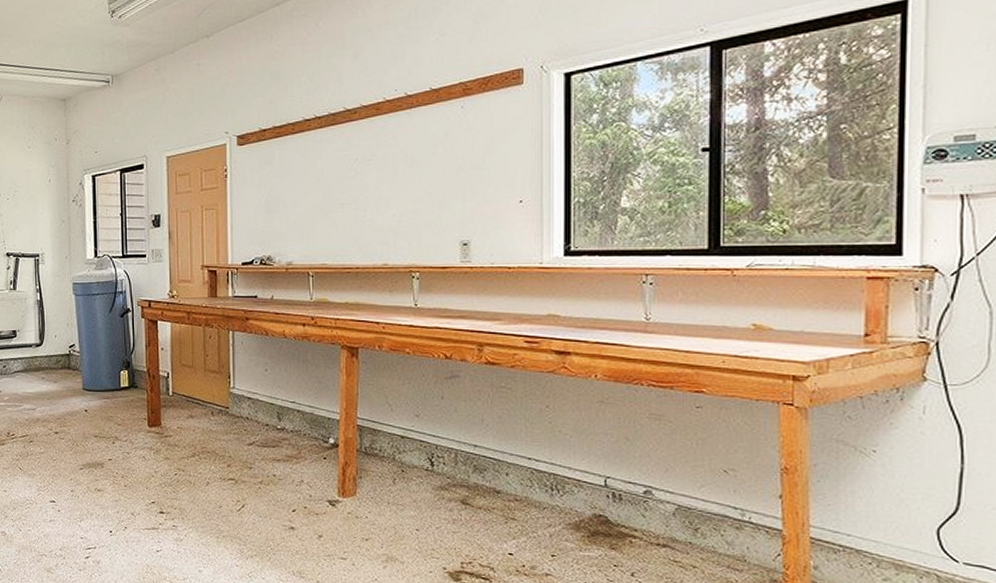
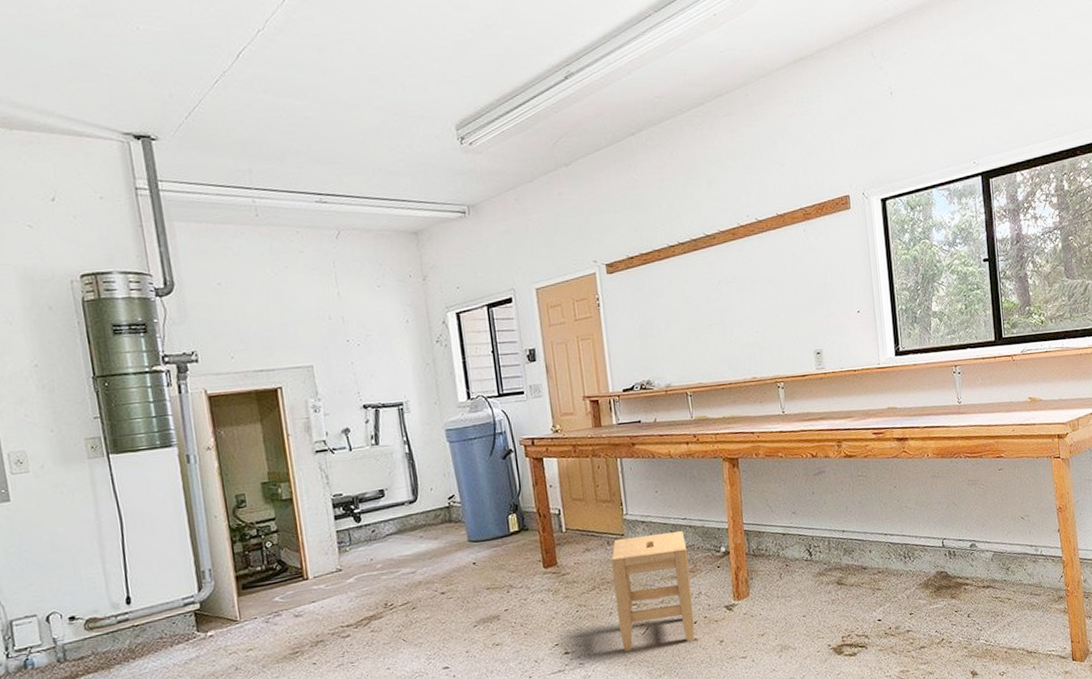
stool: none [214,411,293,529] -> present [611,531,695,651]

